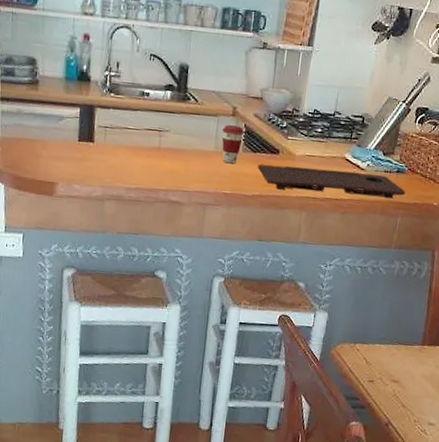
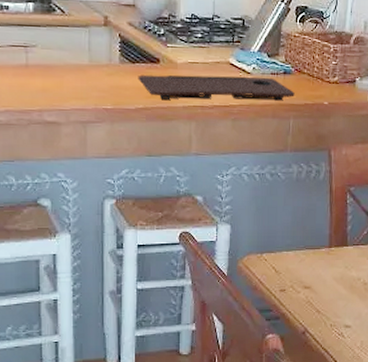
coffee cup: present [222,124,245,164] -> none [95,35,120,77]

